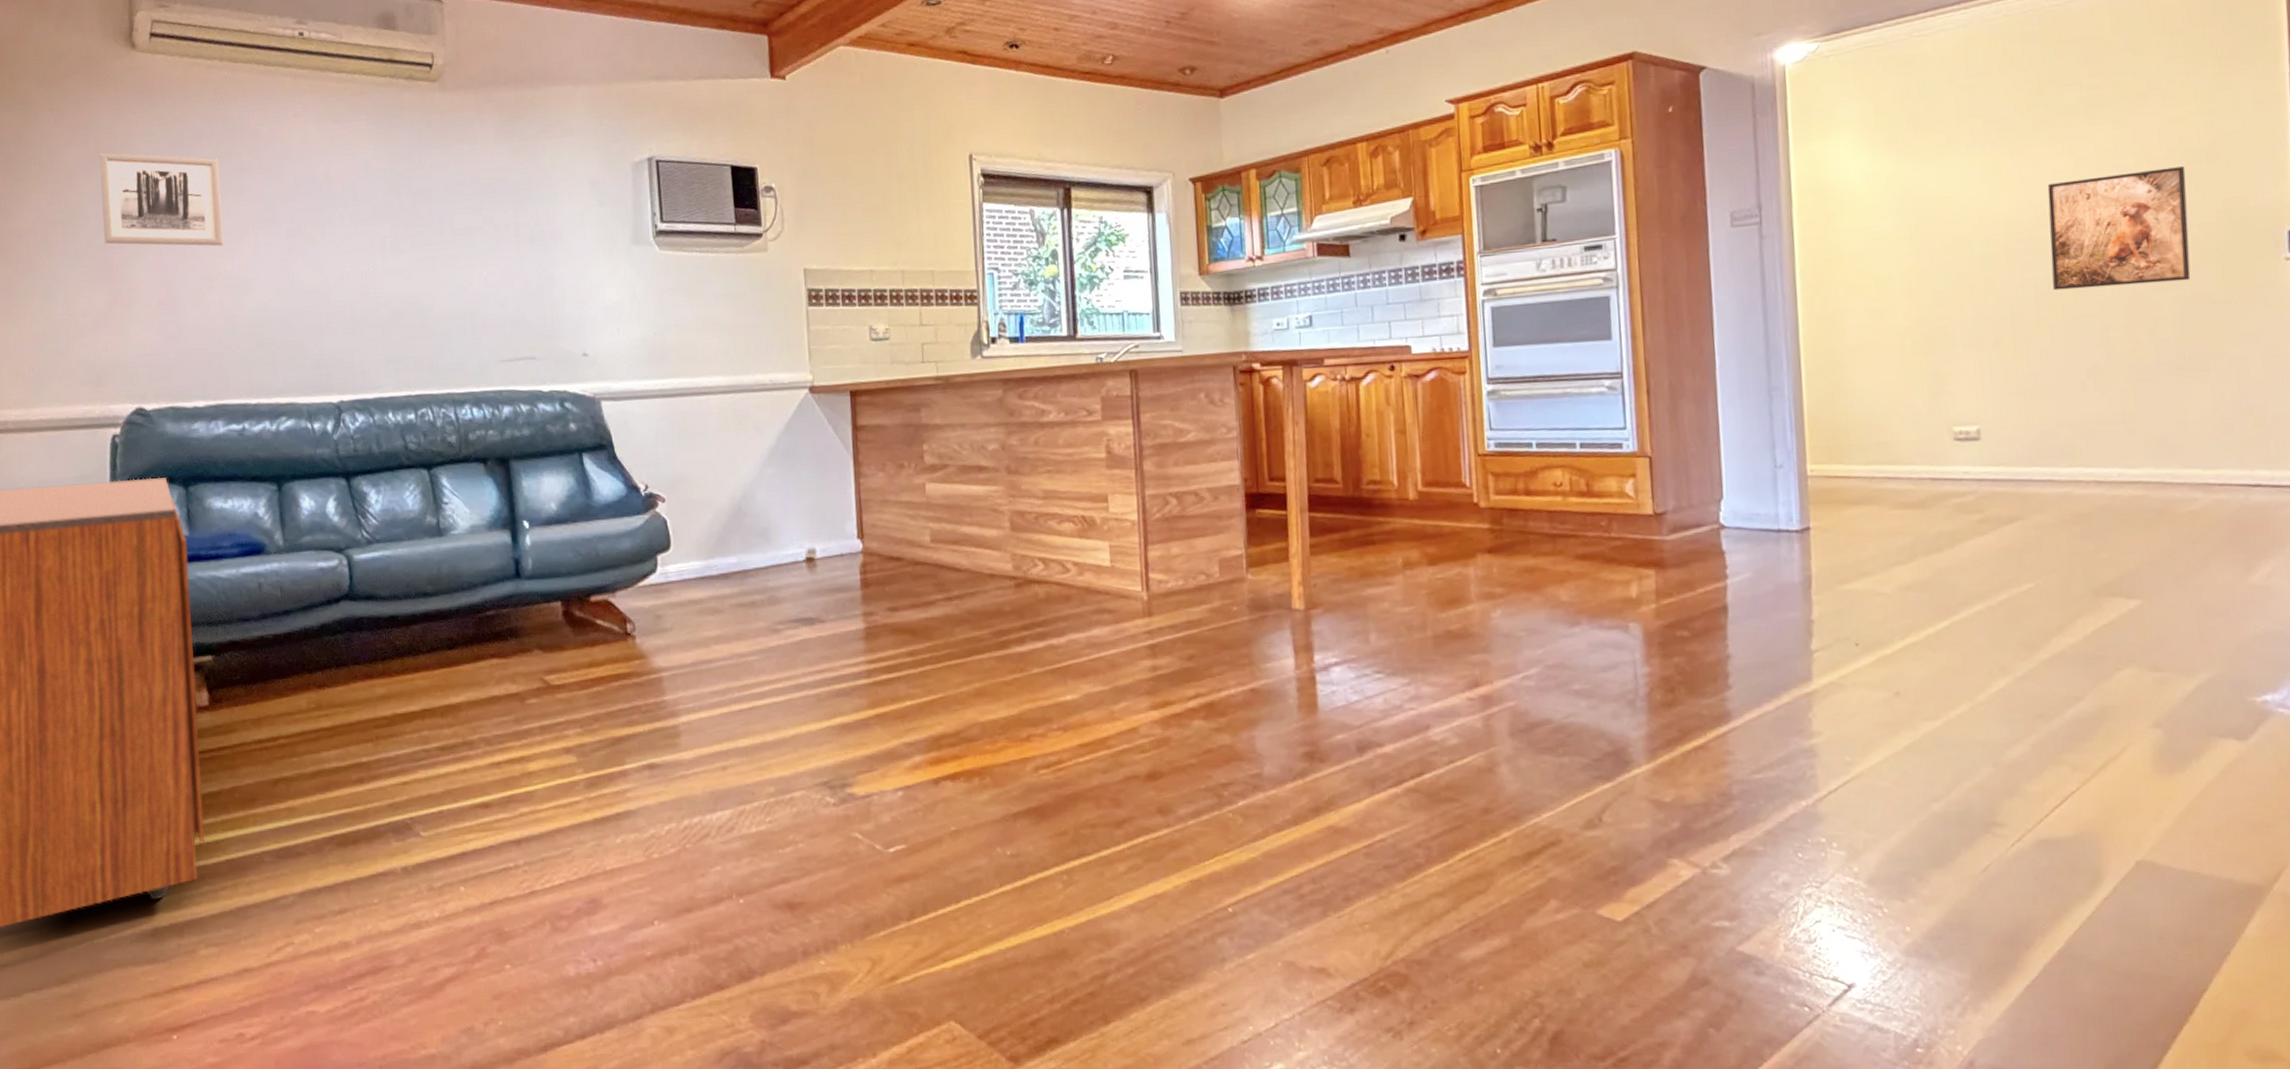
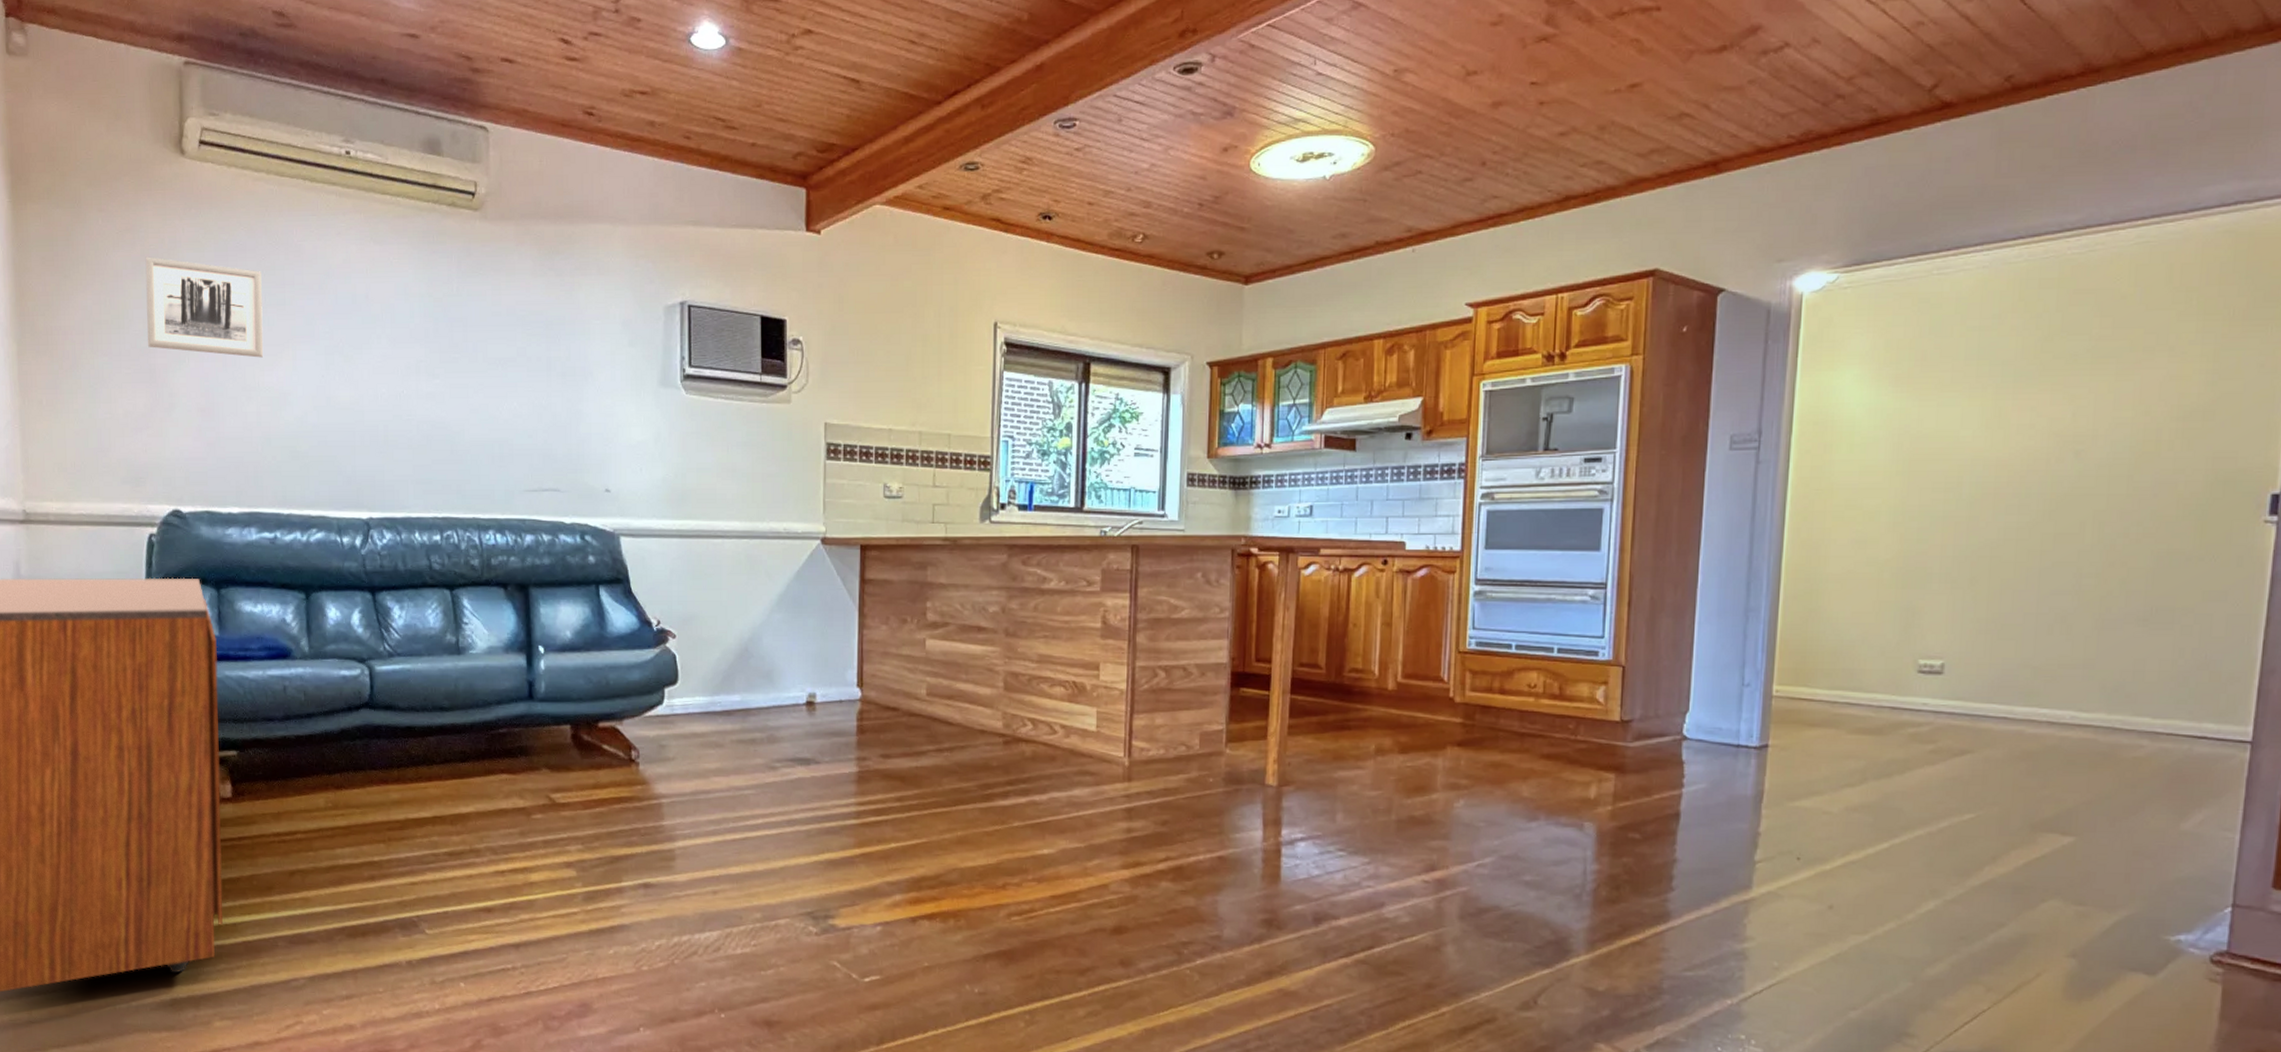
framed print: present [2047,166,2191,291] -> none [2035,423,2181,536]

